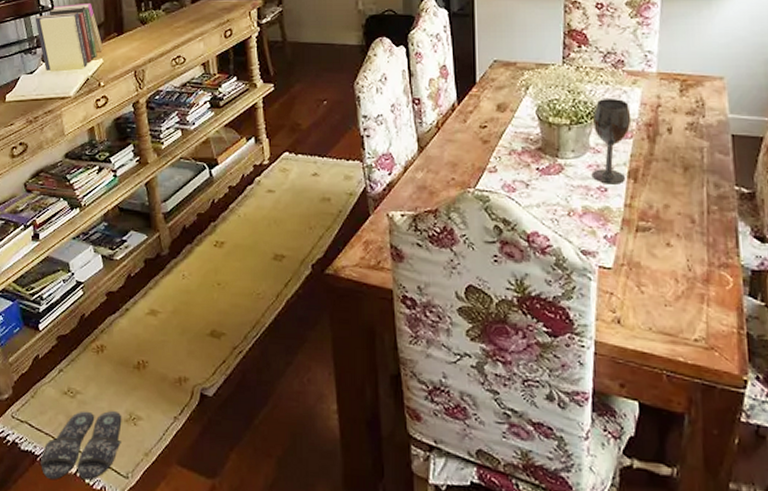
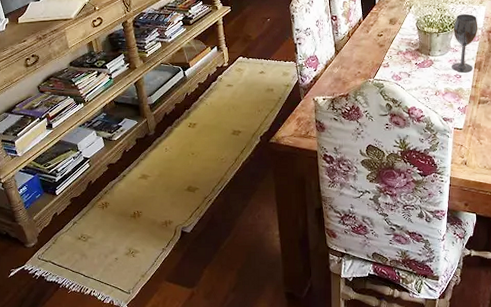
slippers: present [41,411,122,481] -> none [63,249,124,300]

